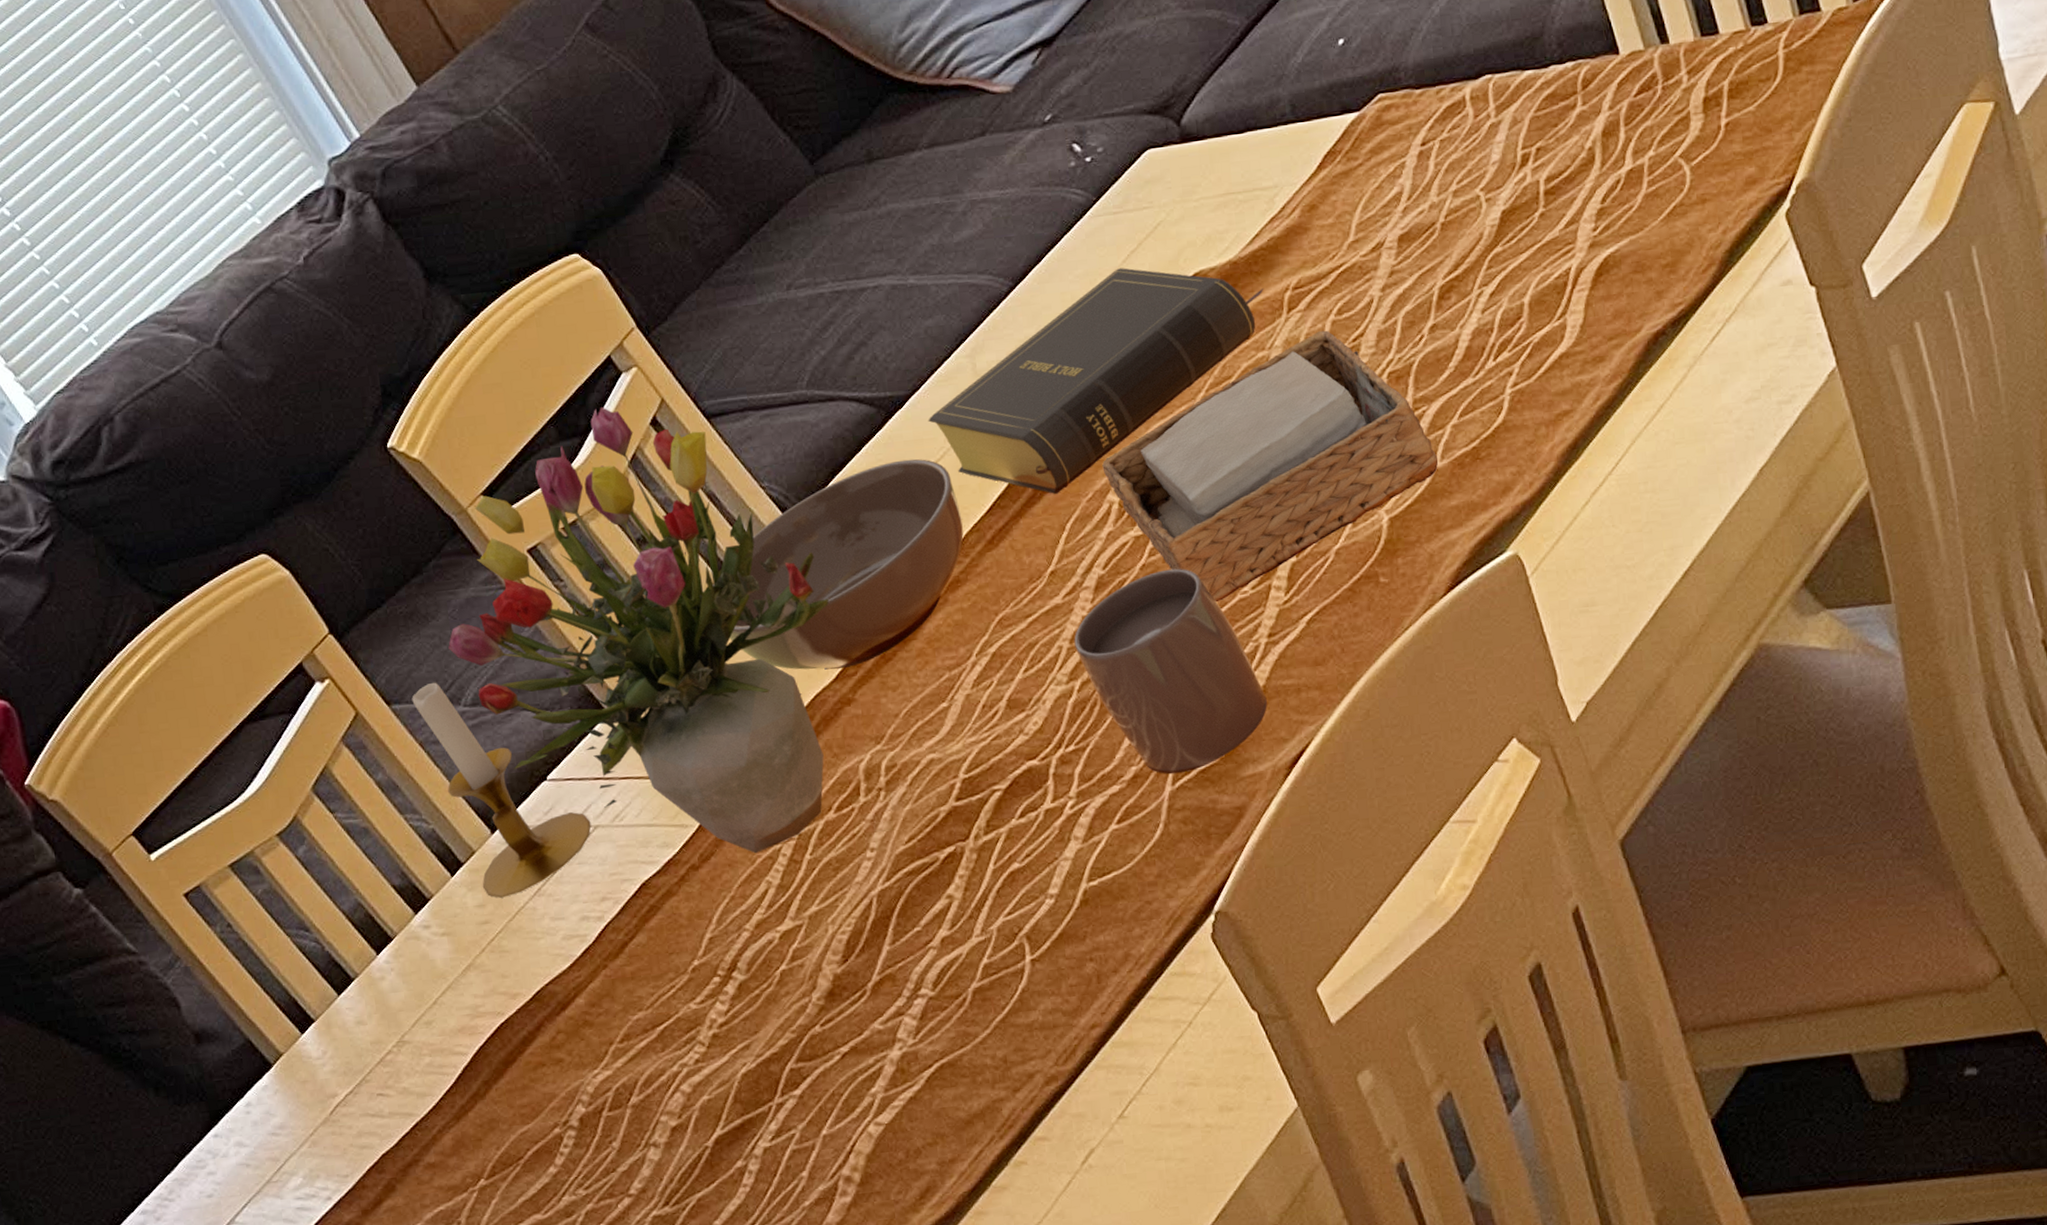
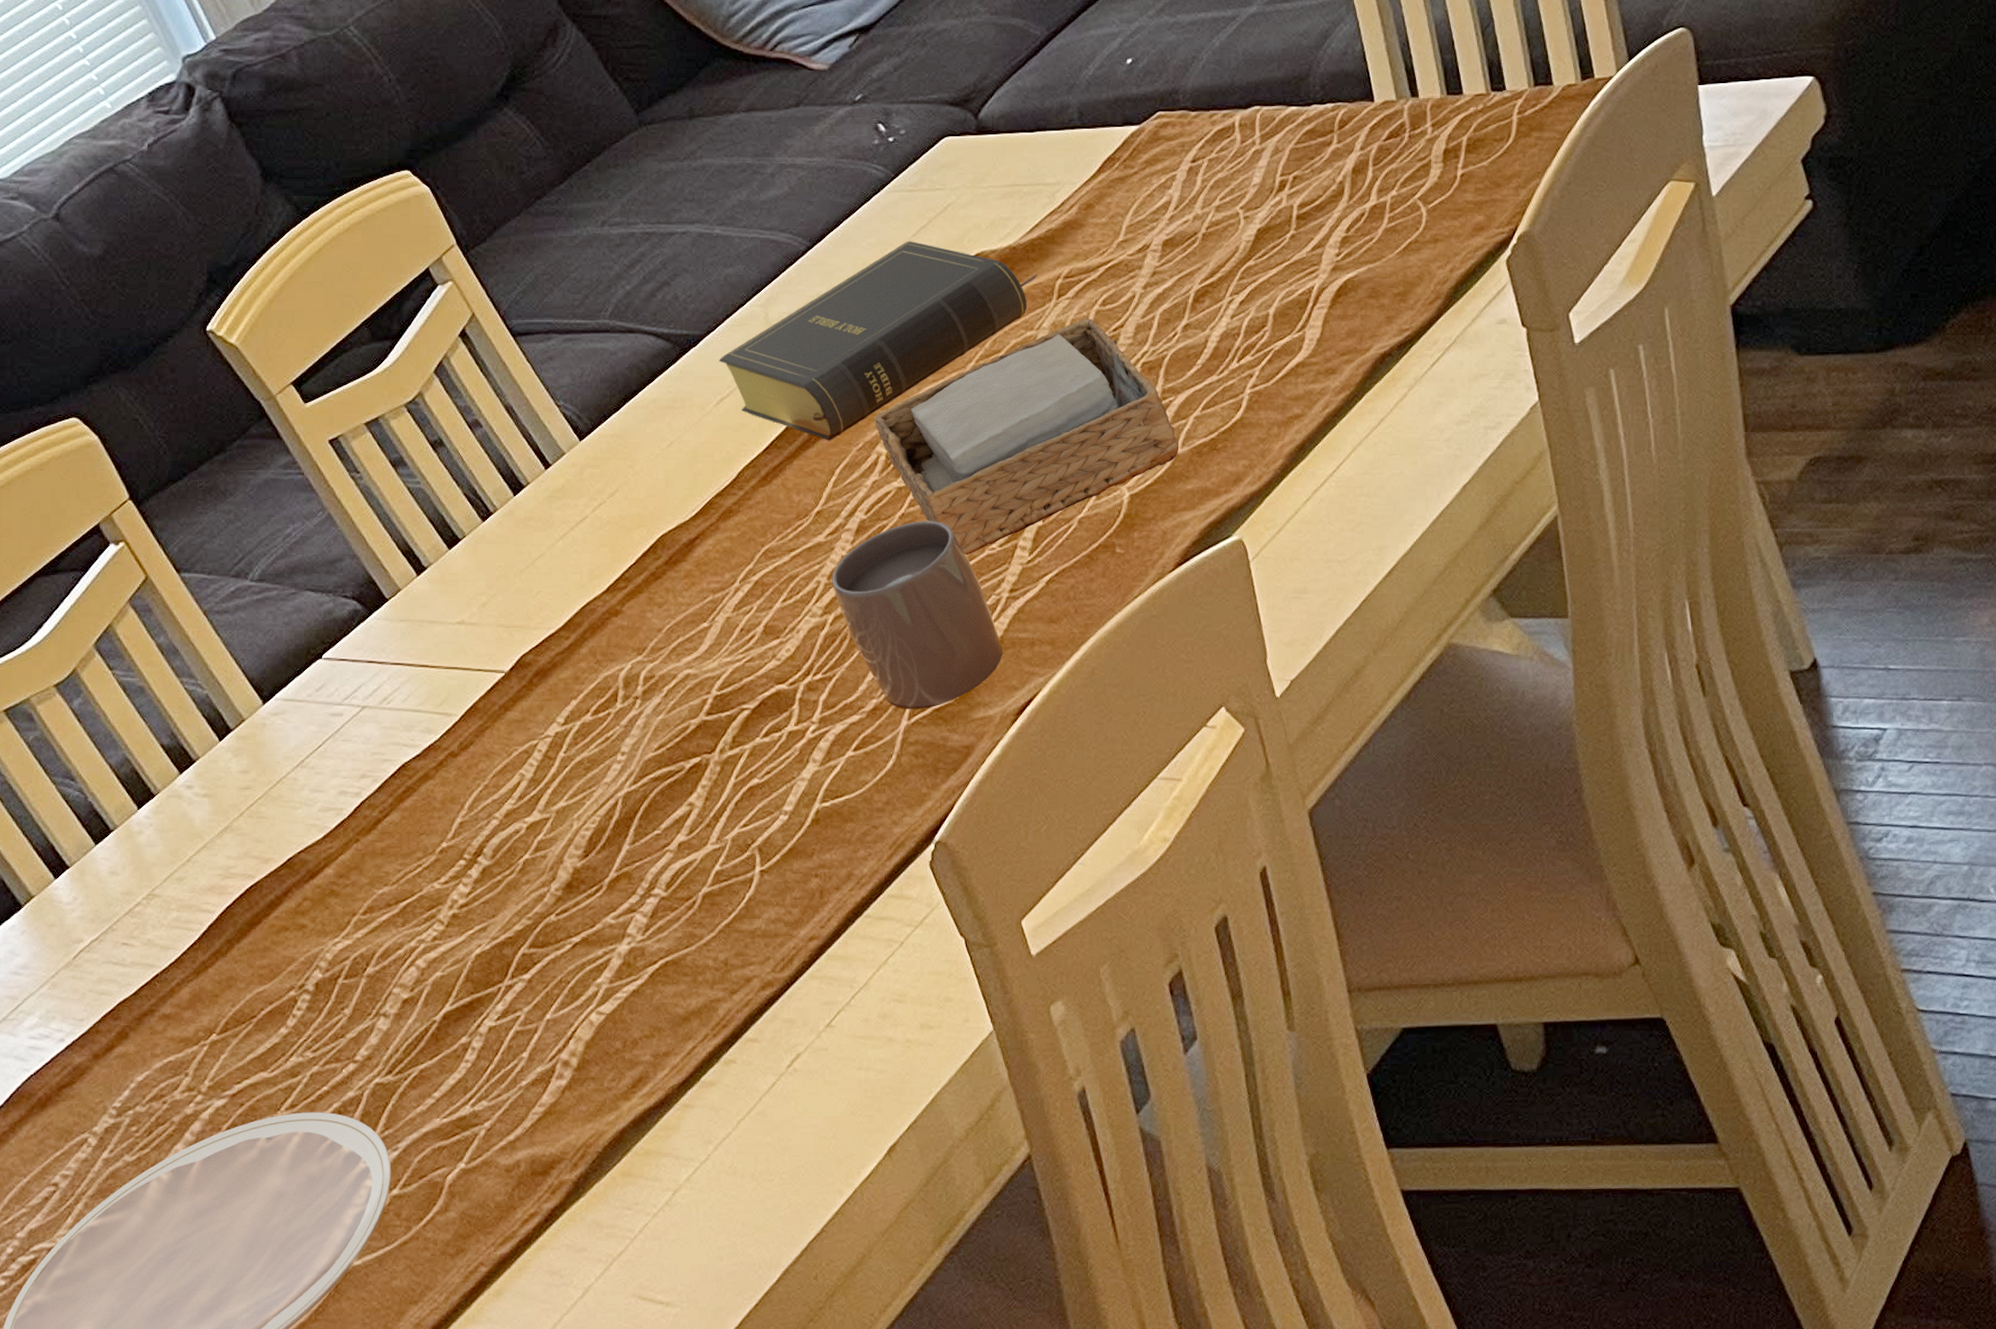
candlestick: present [411,682,591,898] -> none [201,555,359,766]
flower arrangement: present [448,407,830,853] -> none [242,315,609,746]
bowl: present [712,459,964,670] -> none [500,394,740,582]

